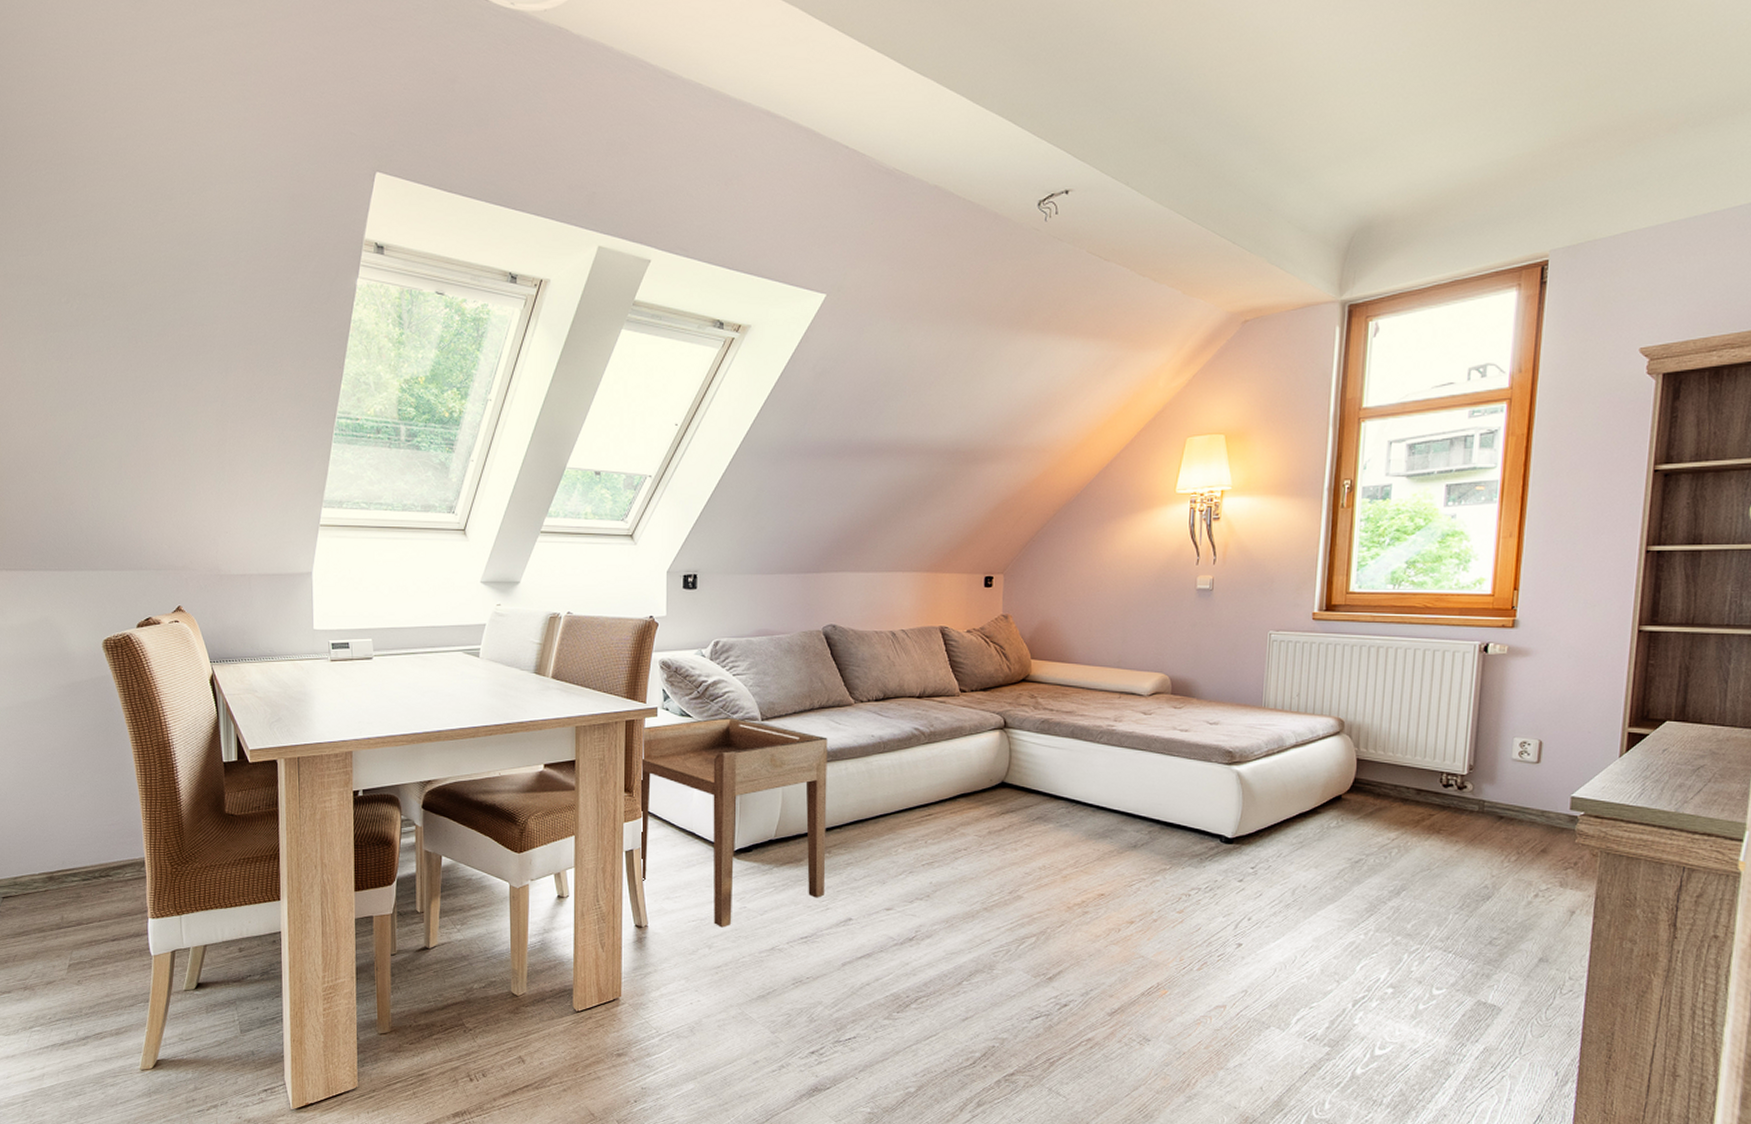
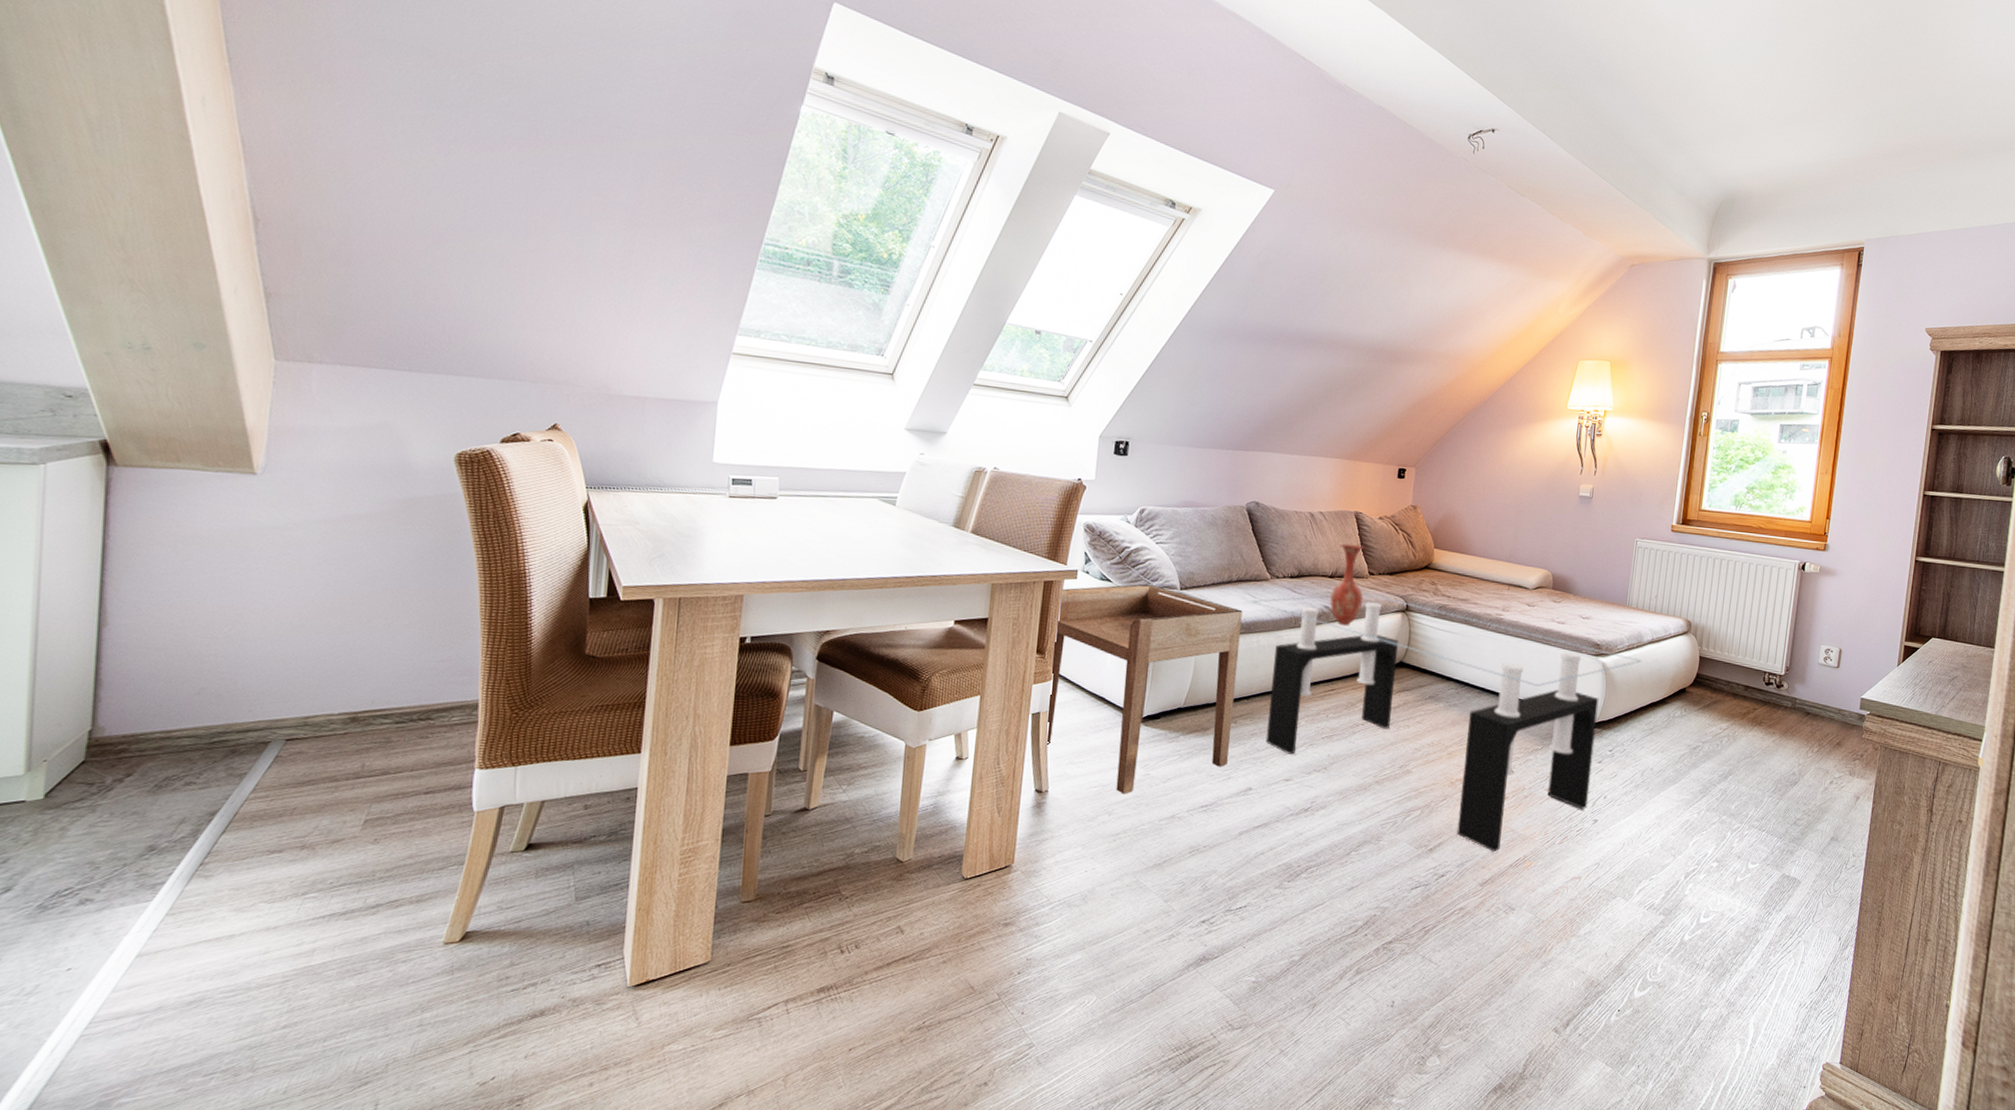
coffee table: none [835,712,1285,979] -> present [1250,593,1642,852]
vase: none [920,661,956,748] -> present [1330,543,1365,626]

